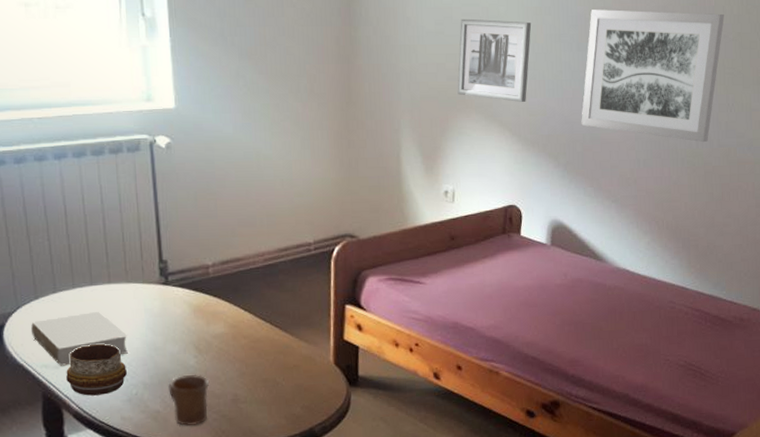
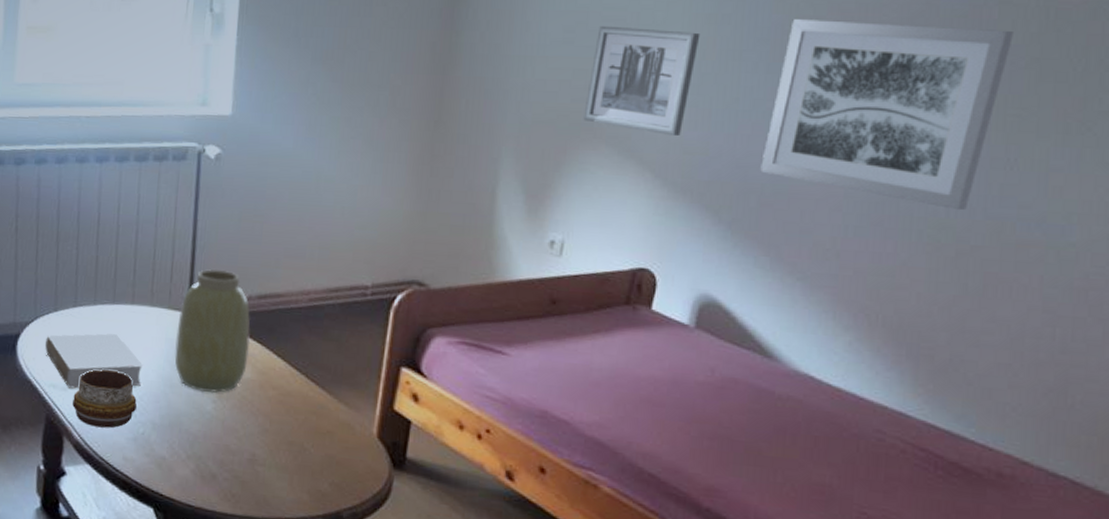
vase: none [153,244,220,350] -> present [174,269,251,393]
mug: present [168,375,209,426] -> none [178,421,225,482]

